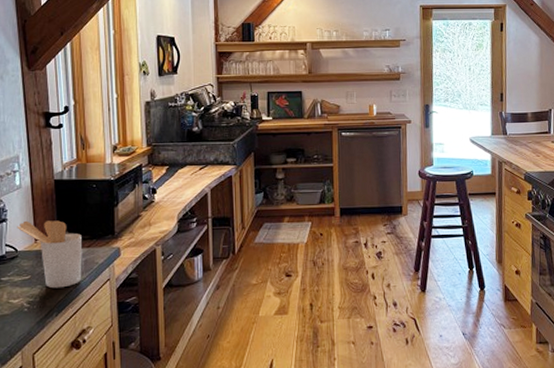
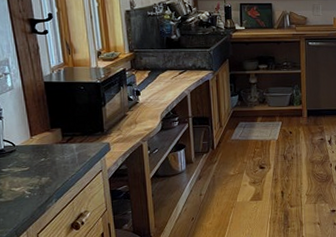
utensil holder: present [17,220,82,289] -> none [12,118,76,179]

